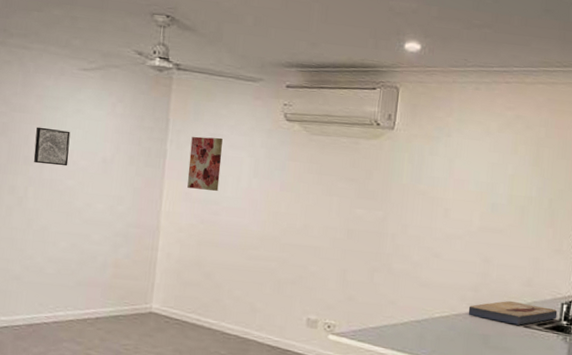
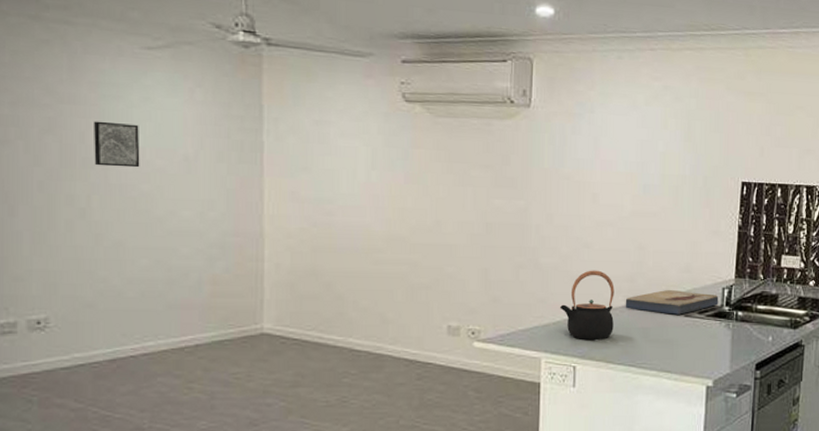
wall art: present [187,136,223,191] -> none [292,124,332,188]
teapot: none [408,278,459,343] -> present [560,270,615,341]

